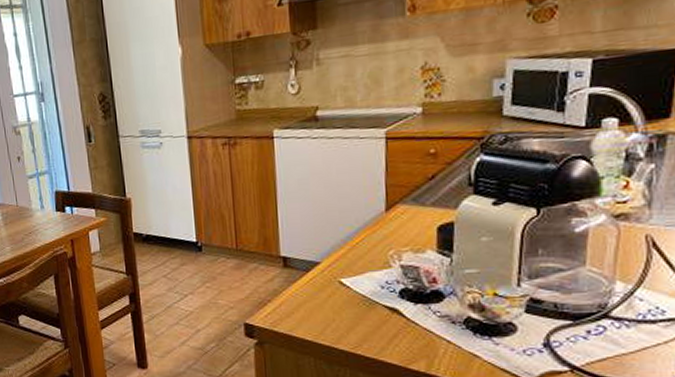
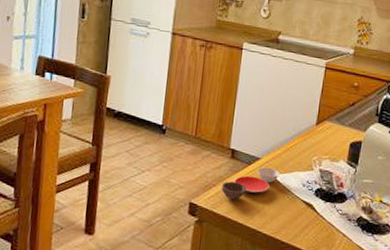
bowl: none [278,271,348,315] -> present [221,167,280,200]

